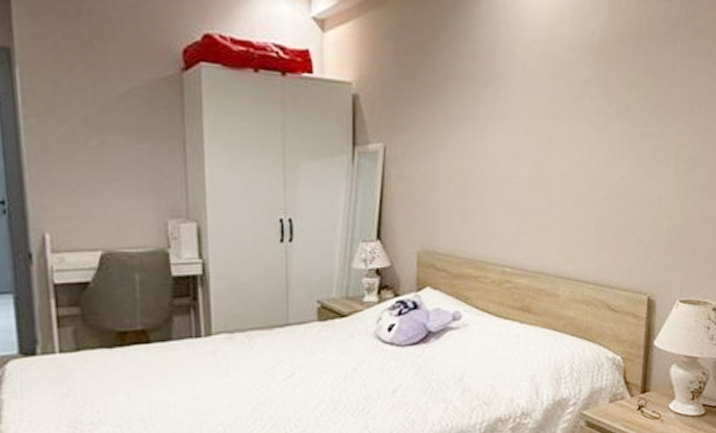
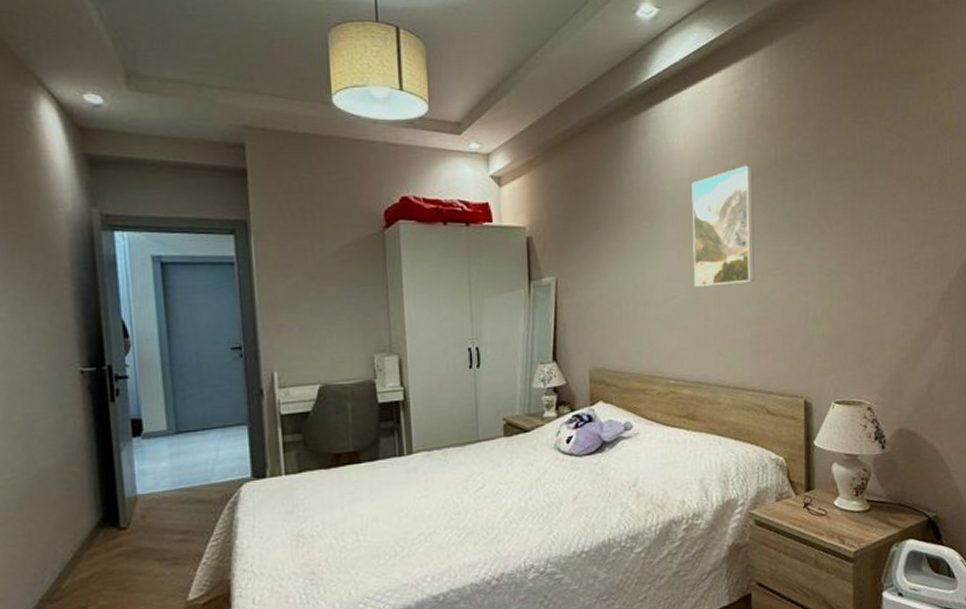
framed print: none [539,30,613,166] -> present [691,165,755,287]

